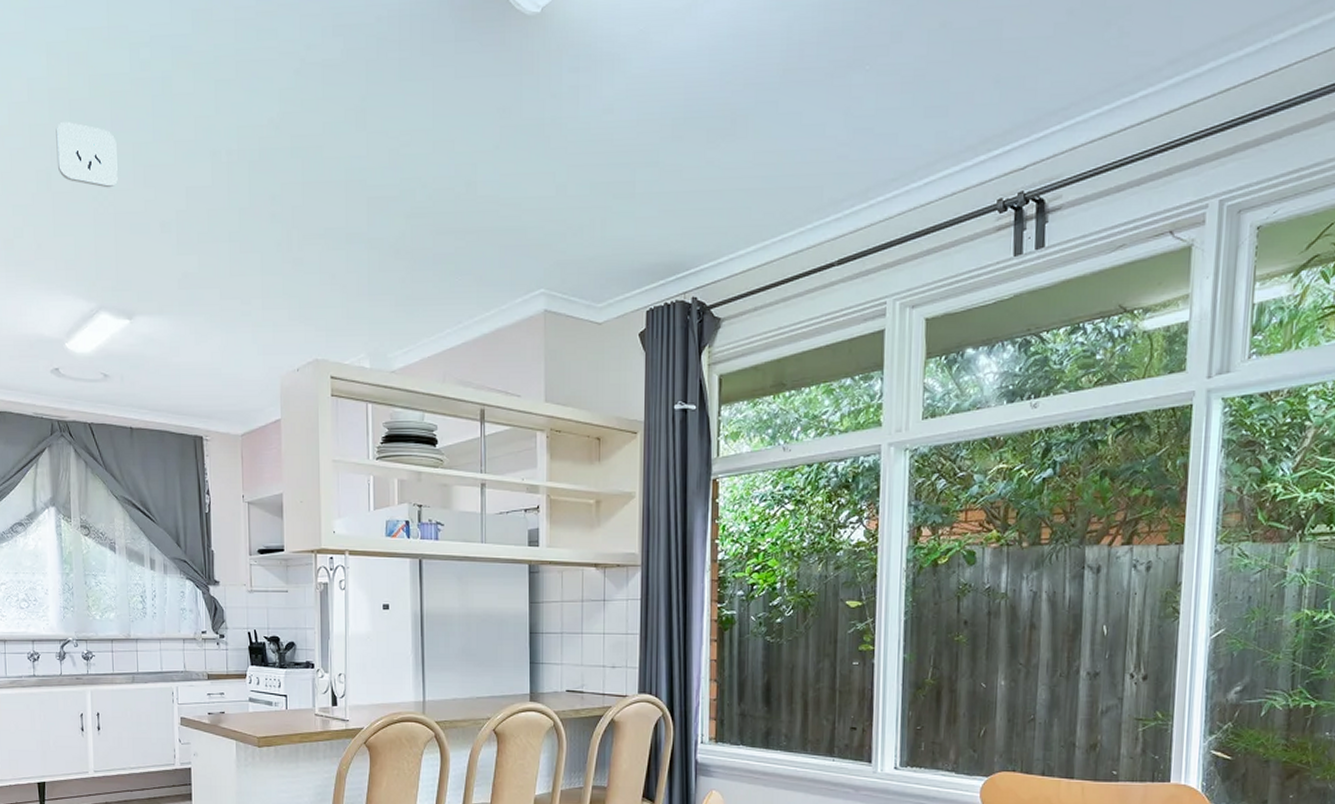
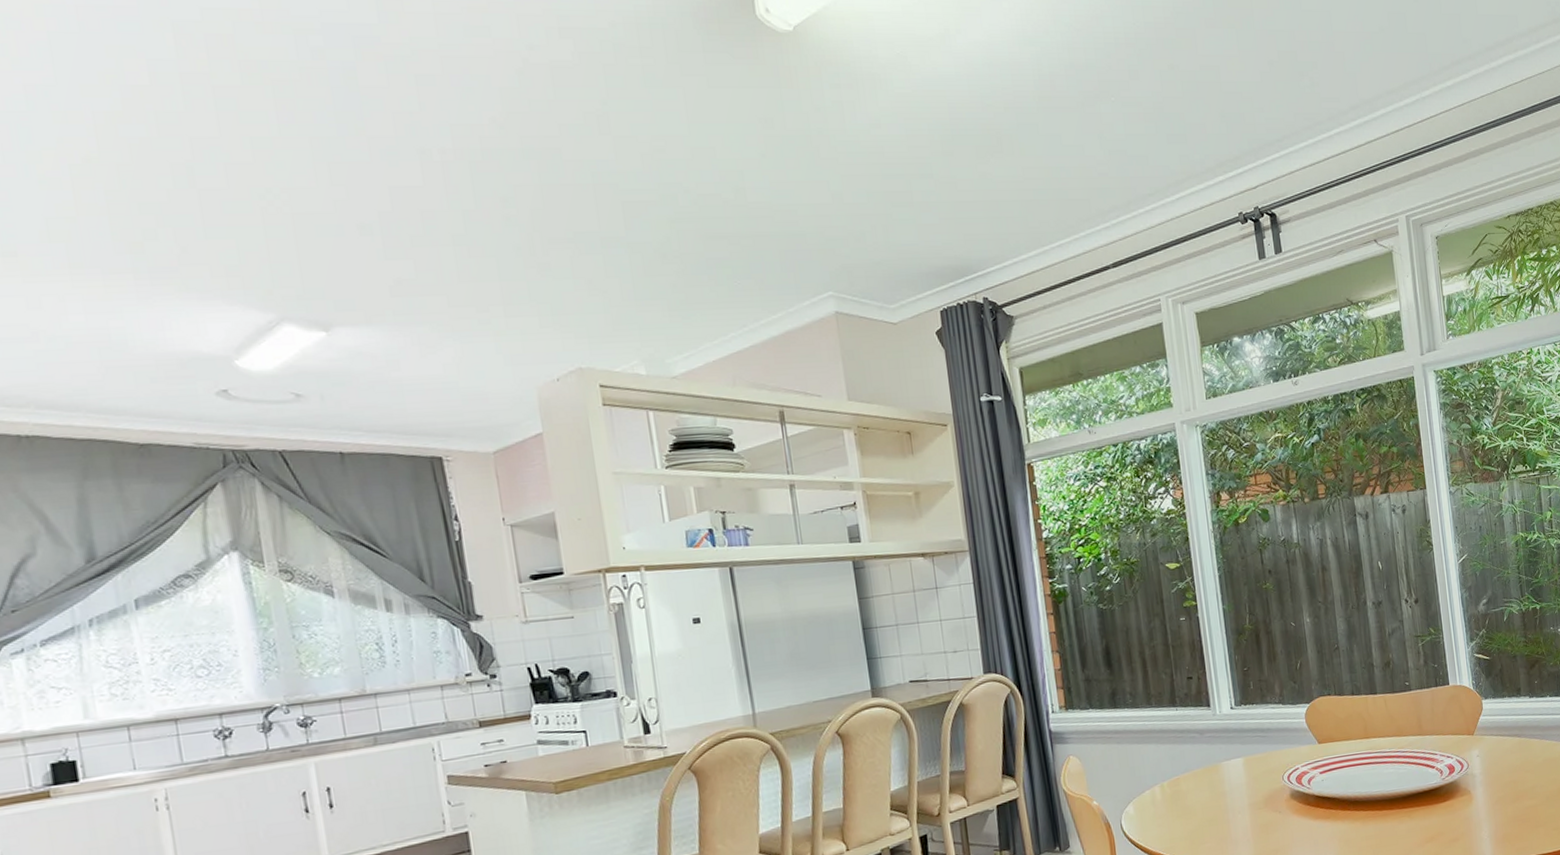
smoke detector: present [56,122,118,188] -> none [195,111,293,186]

